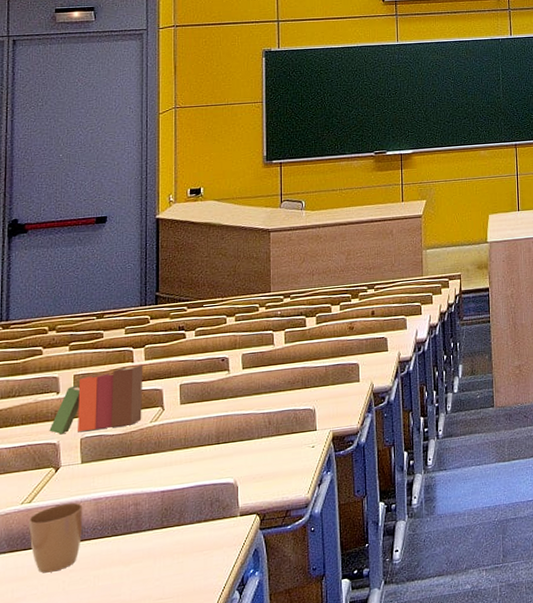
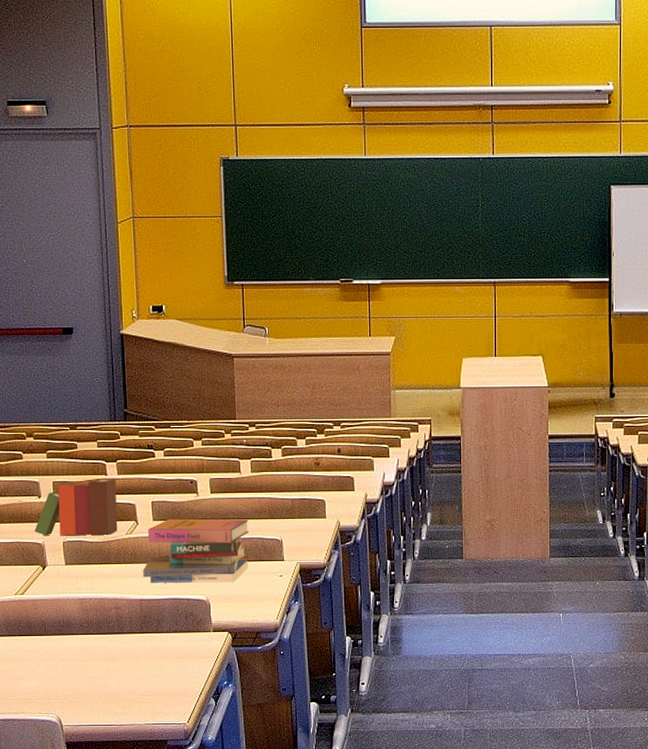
cup: present [29,503,83,573] -> none [23,599,71,658]
books: none [167,392,282,472] -> present [143,518,249,583]

